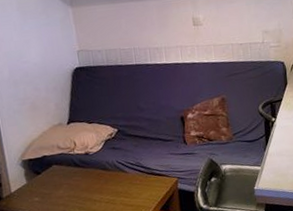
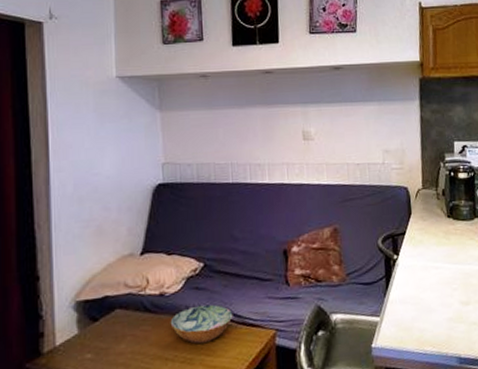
bowl: none [95,160,144,189] -> present [170,304,233,344]

